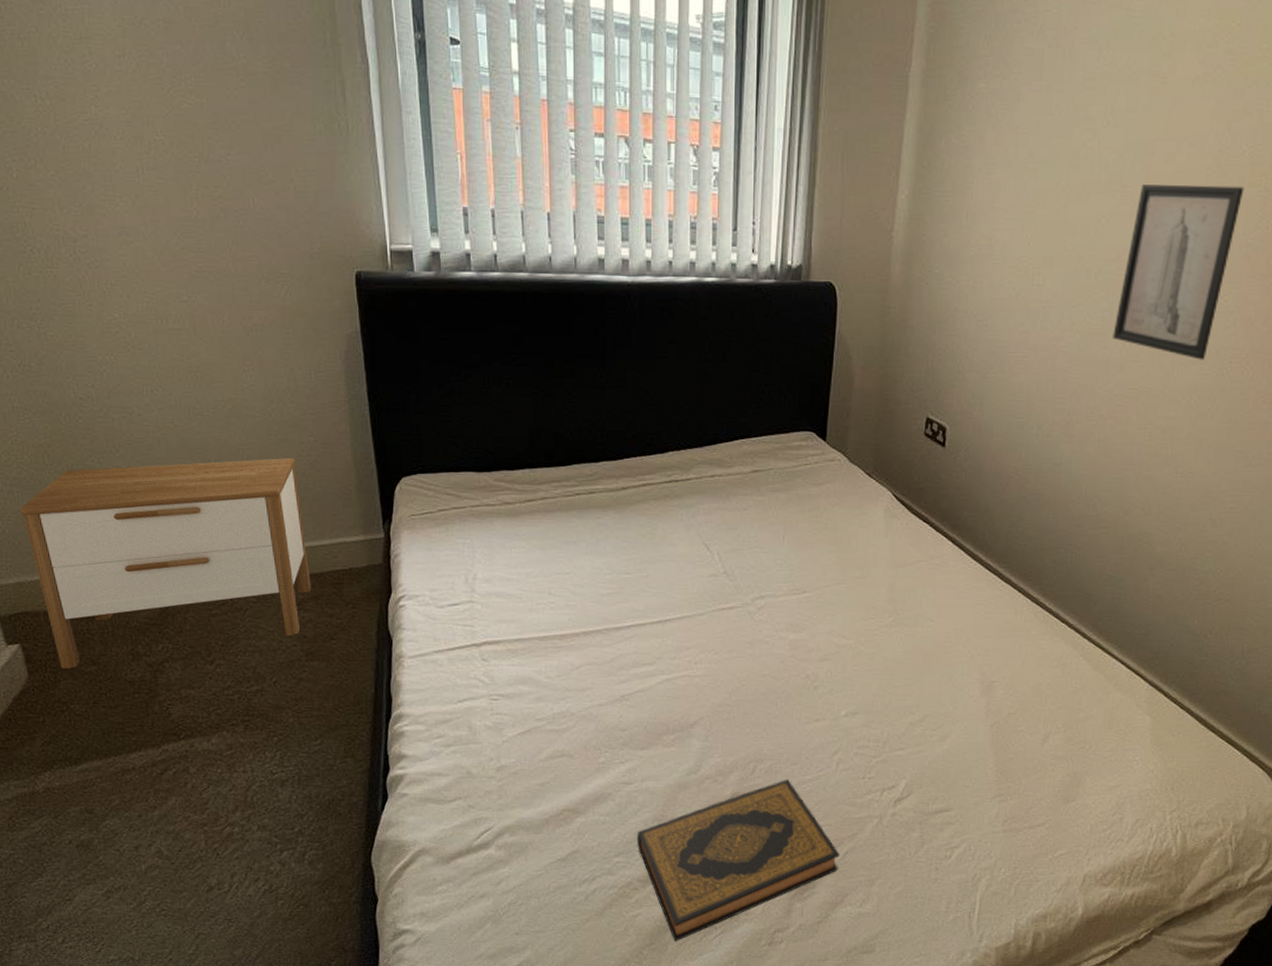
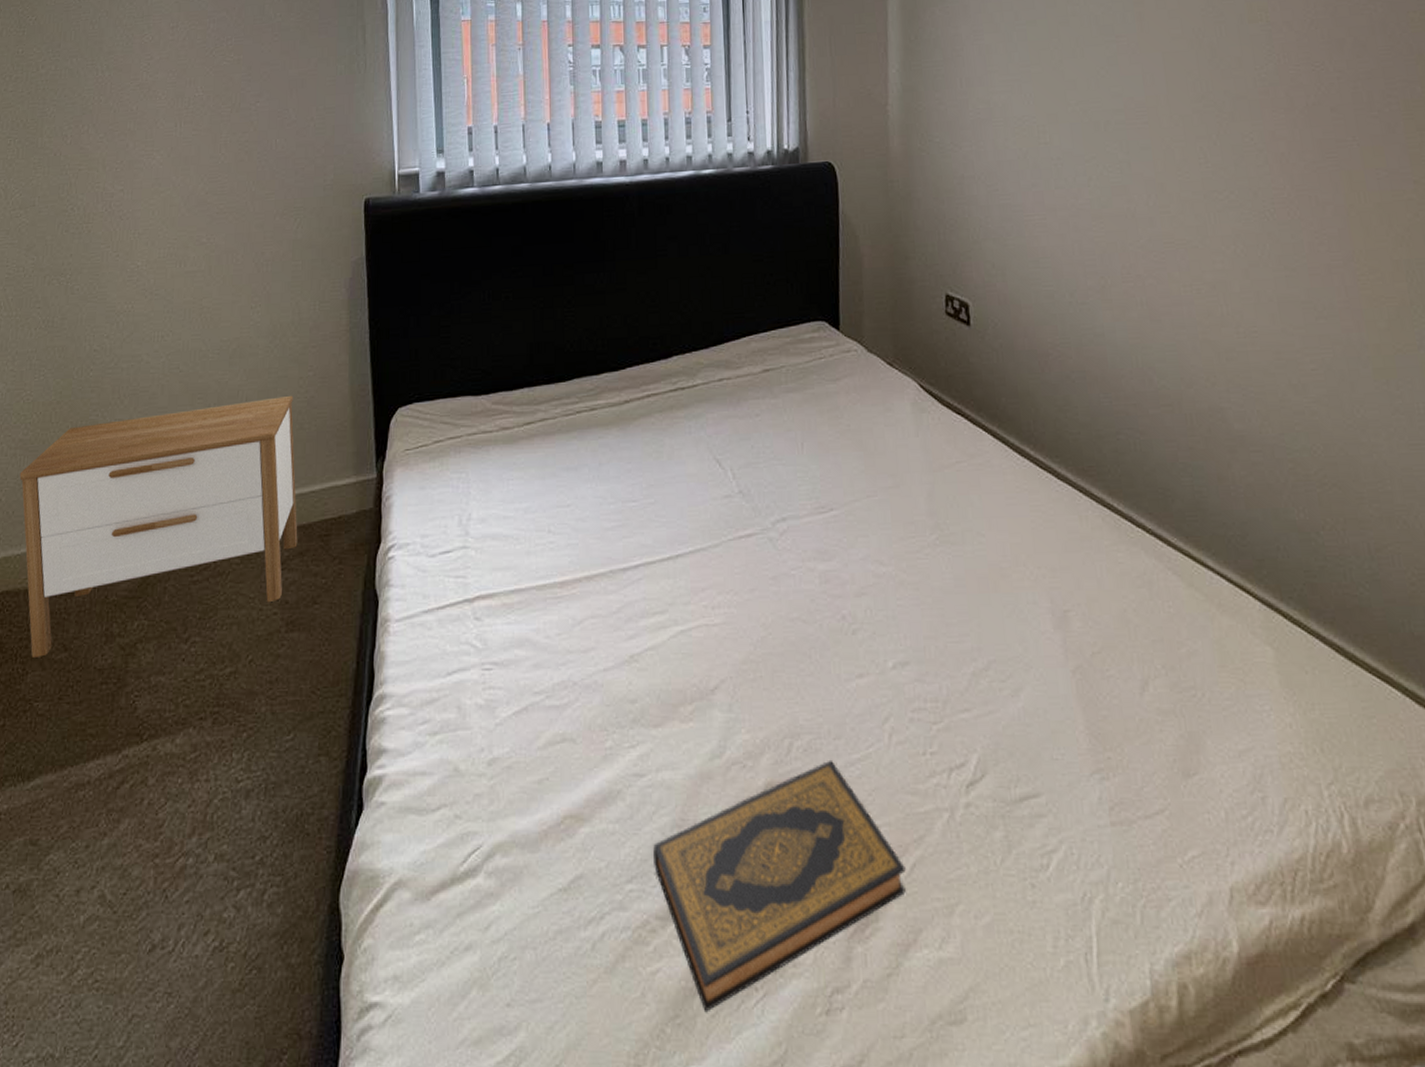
wall art: present [1112,184,1245,360] -> none [1134,23,1246,204]

